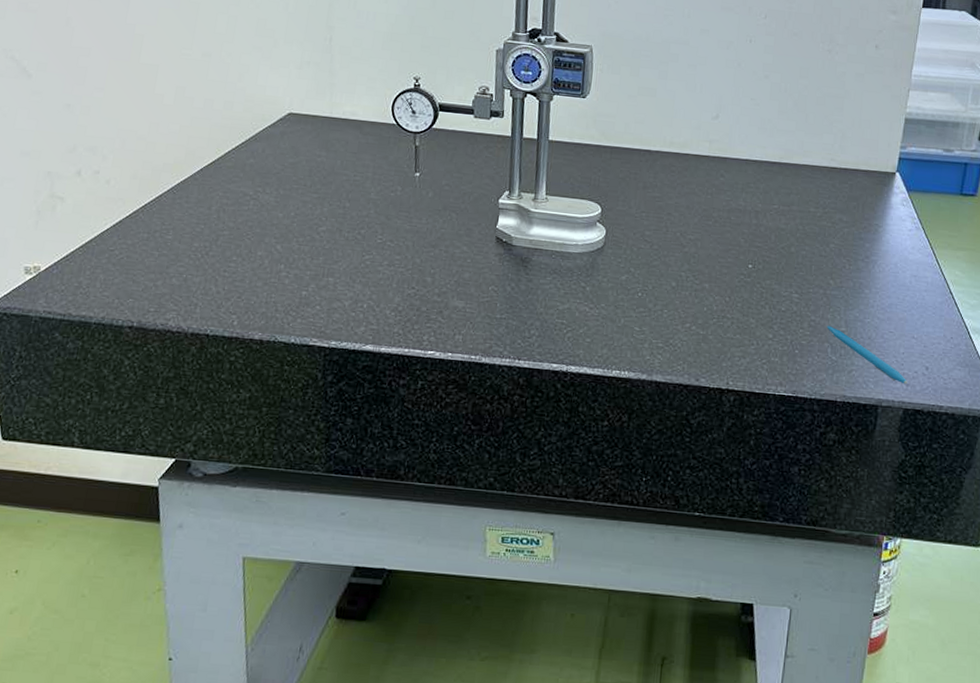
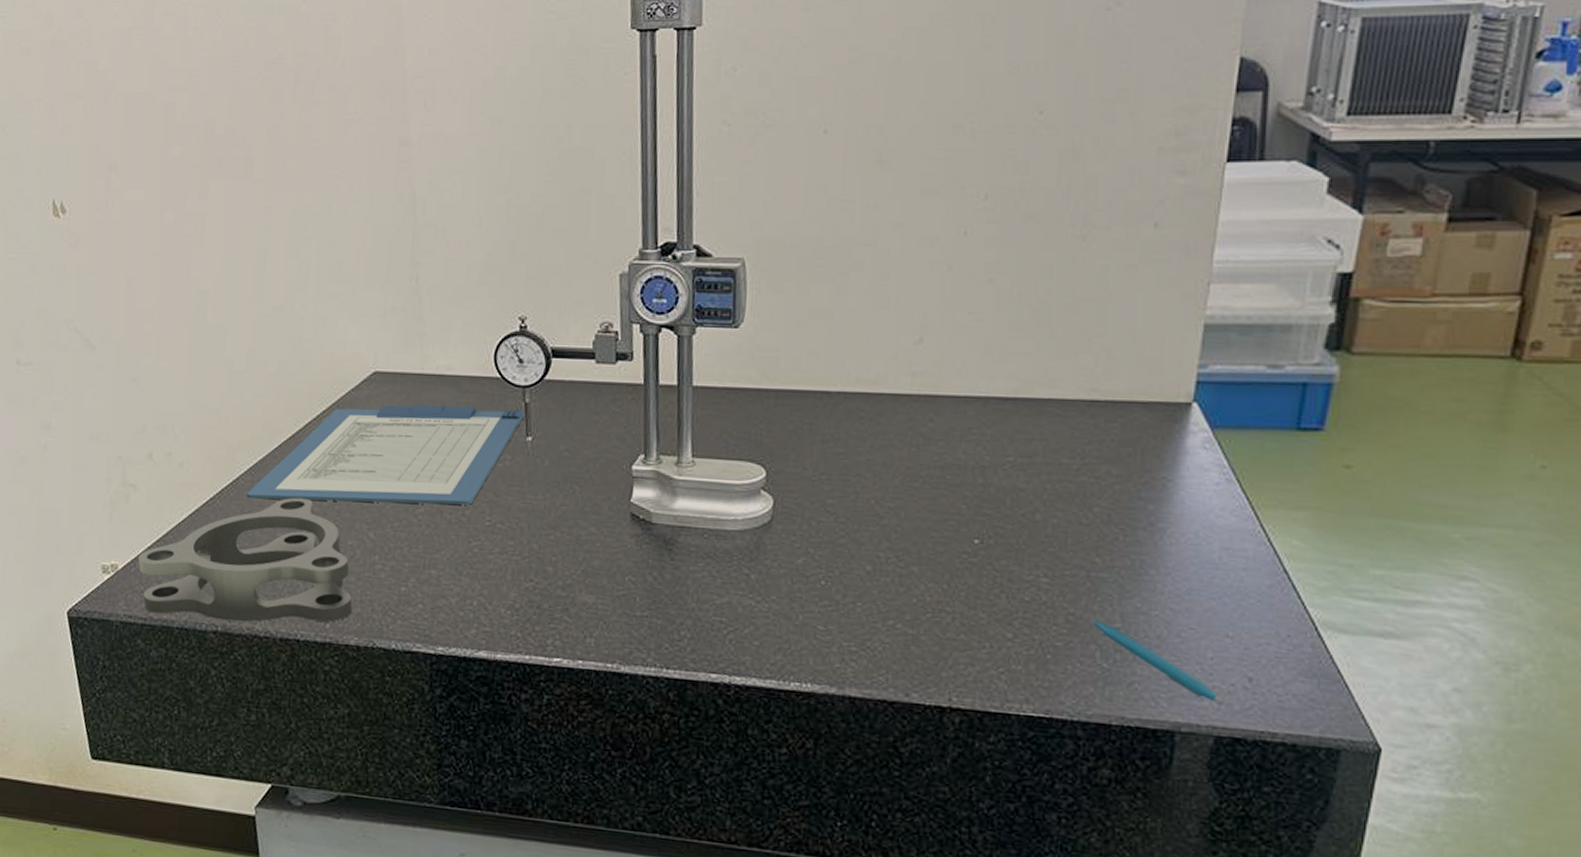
mechanical component: none [60,213,259,320] -> present [137,497,352,622]
clipboard: none [168,141,415,226] -> present [247,404,525,505]

